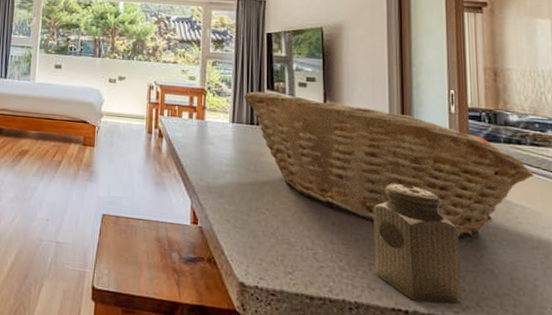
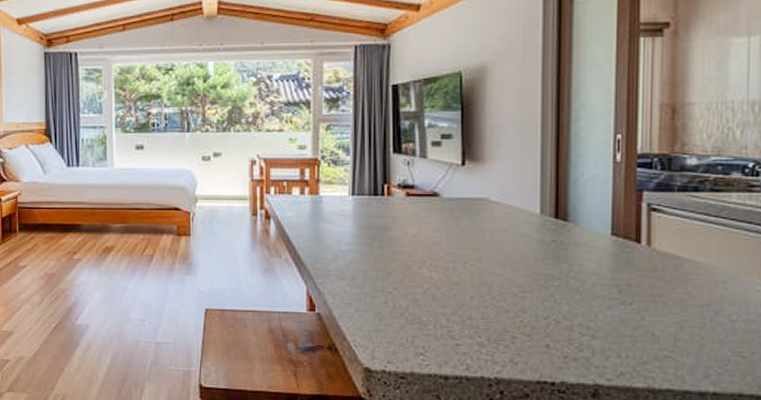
fruit basket: present [244,91,535,239] -> none [366,156,712,303]
salt shaker: present [372,183,461,304] -> none [517,247,616,372]

